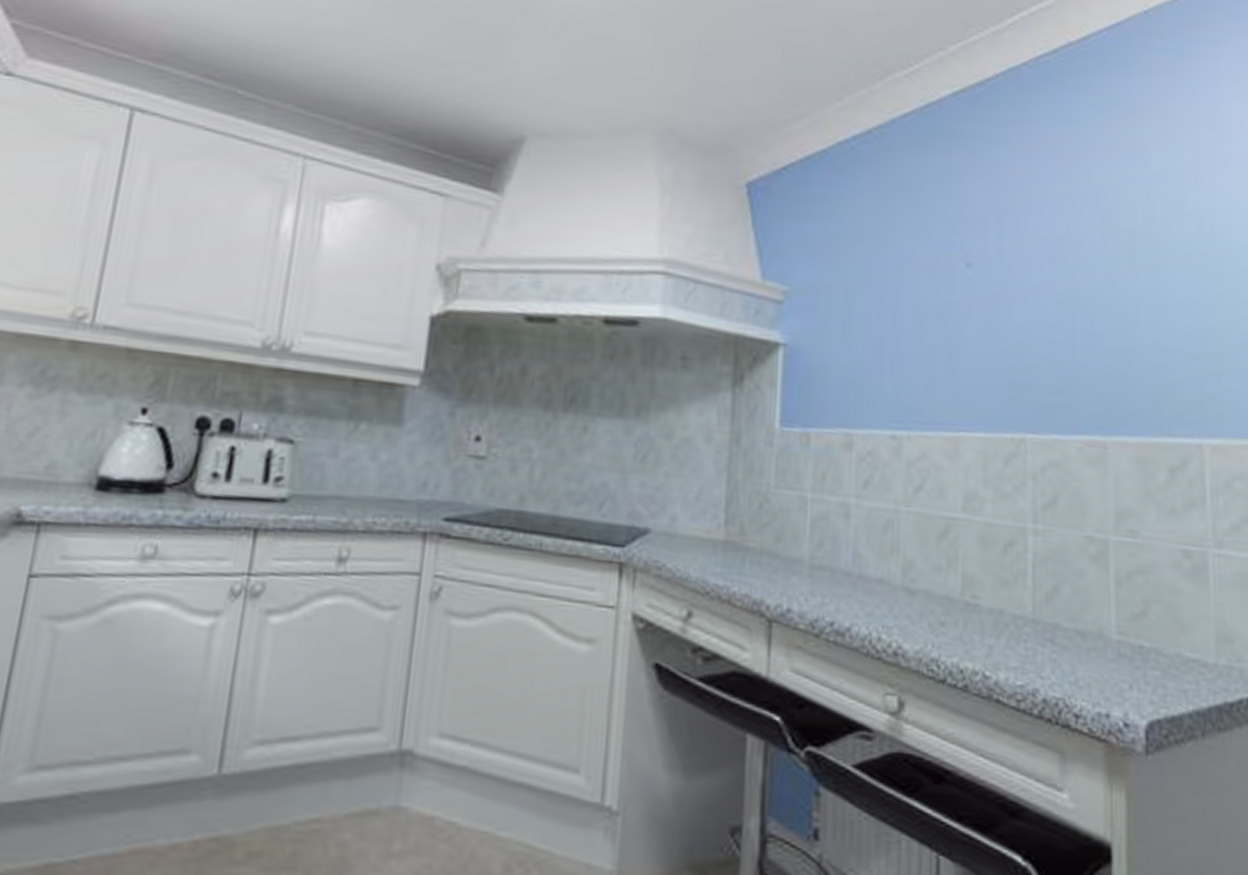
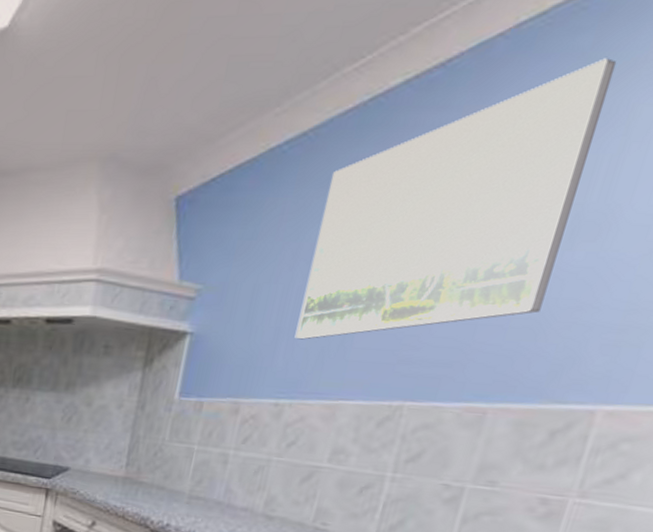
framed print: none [899,97,1125,357] -> present [294,58,617,340]

